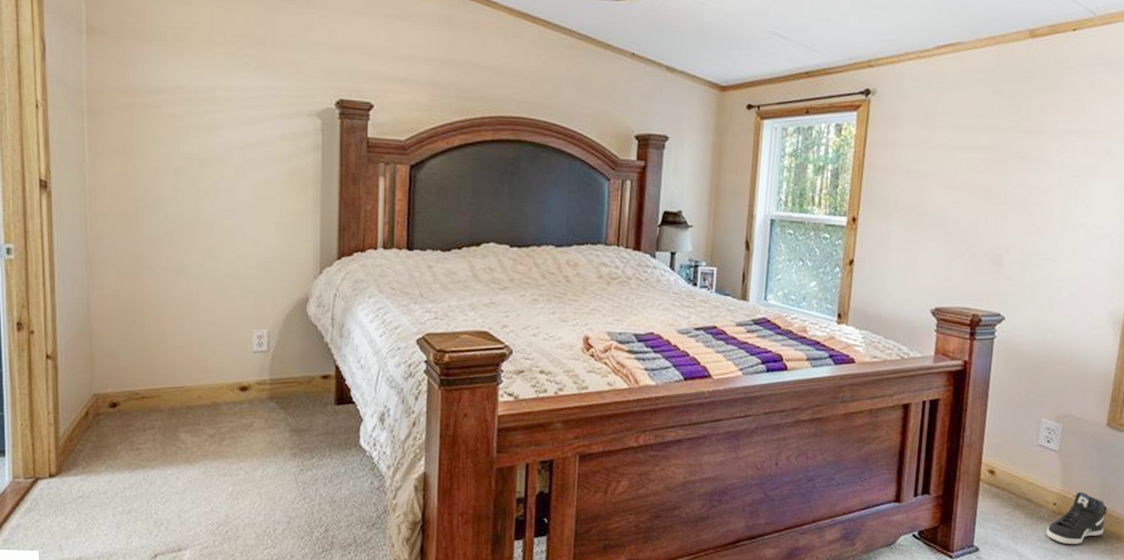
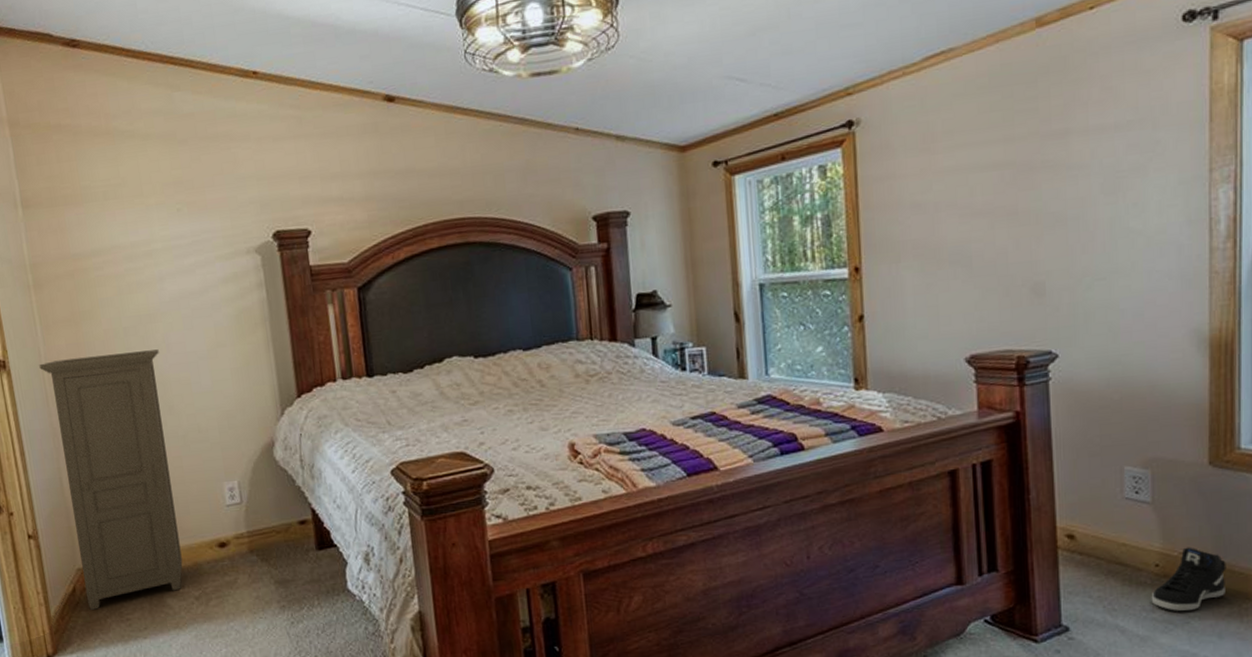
armoire: none [82,188,207,436] -> present [39,349,183,610]

